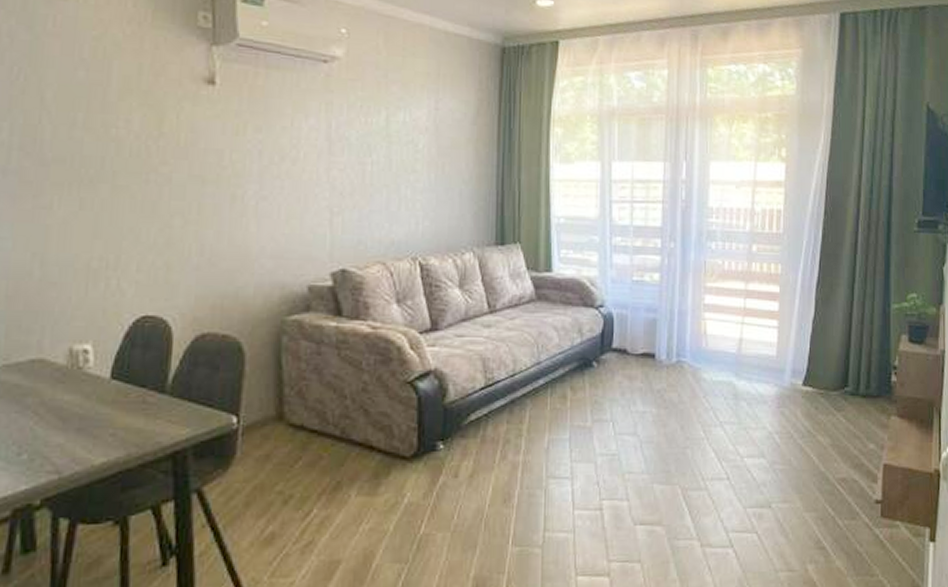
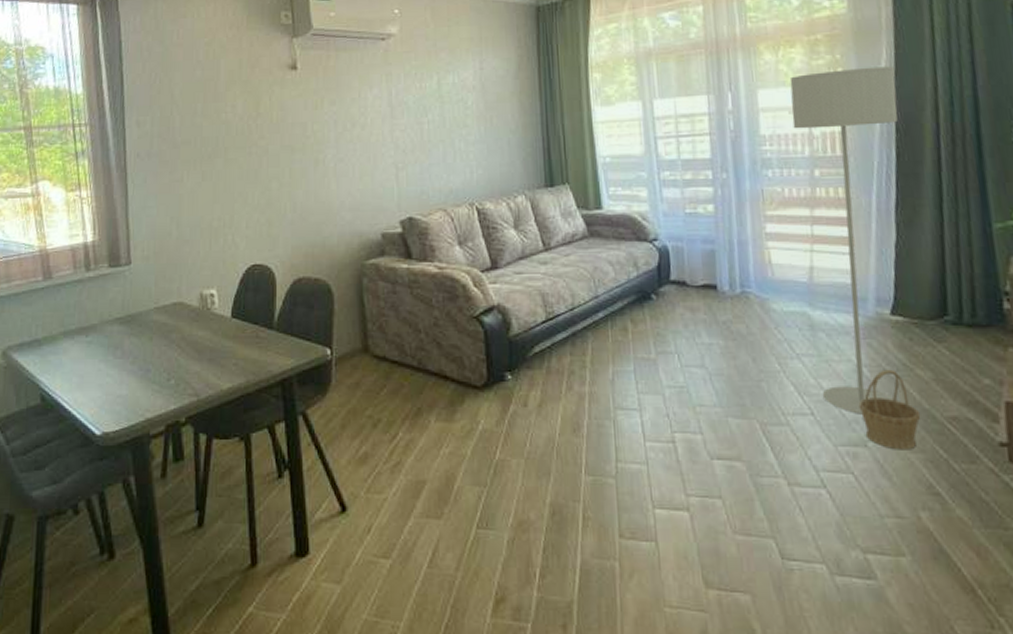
floor lamp: none [738,149,829,478] -> present [789,66,899,415]
basket: none [768,436,817,510] -> present [858,369,921,450]

